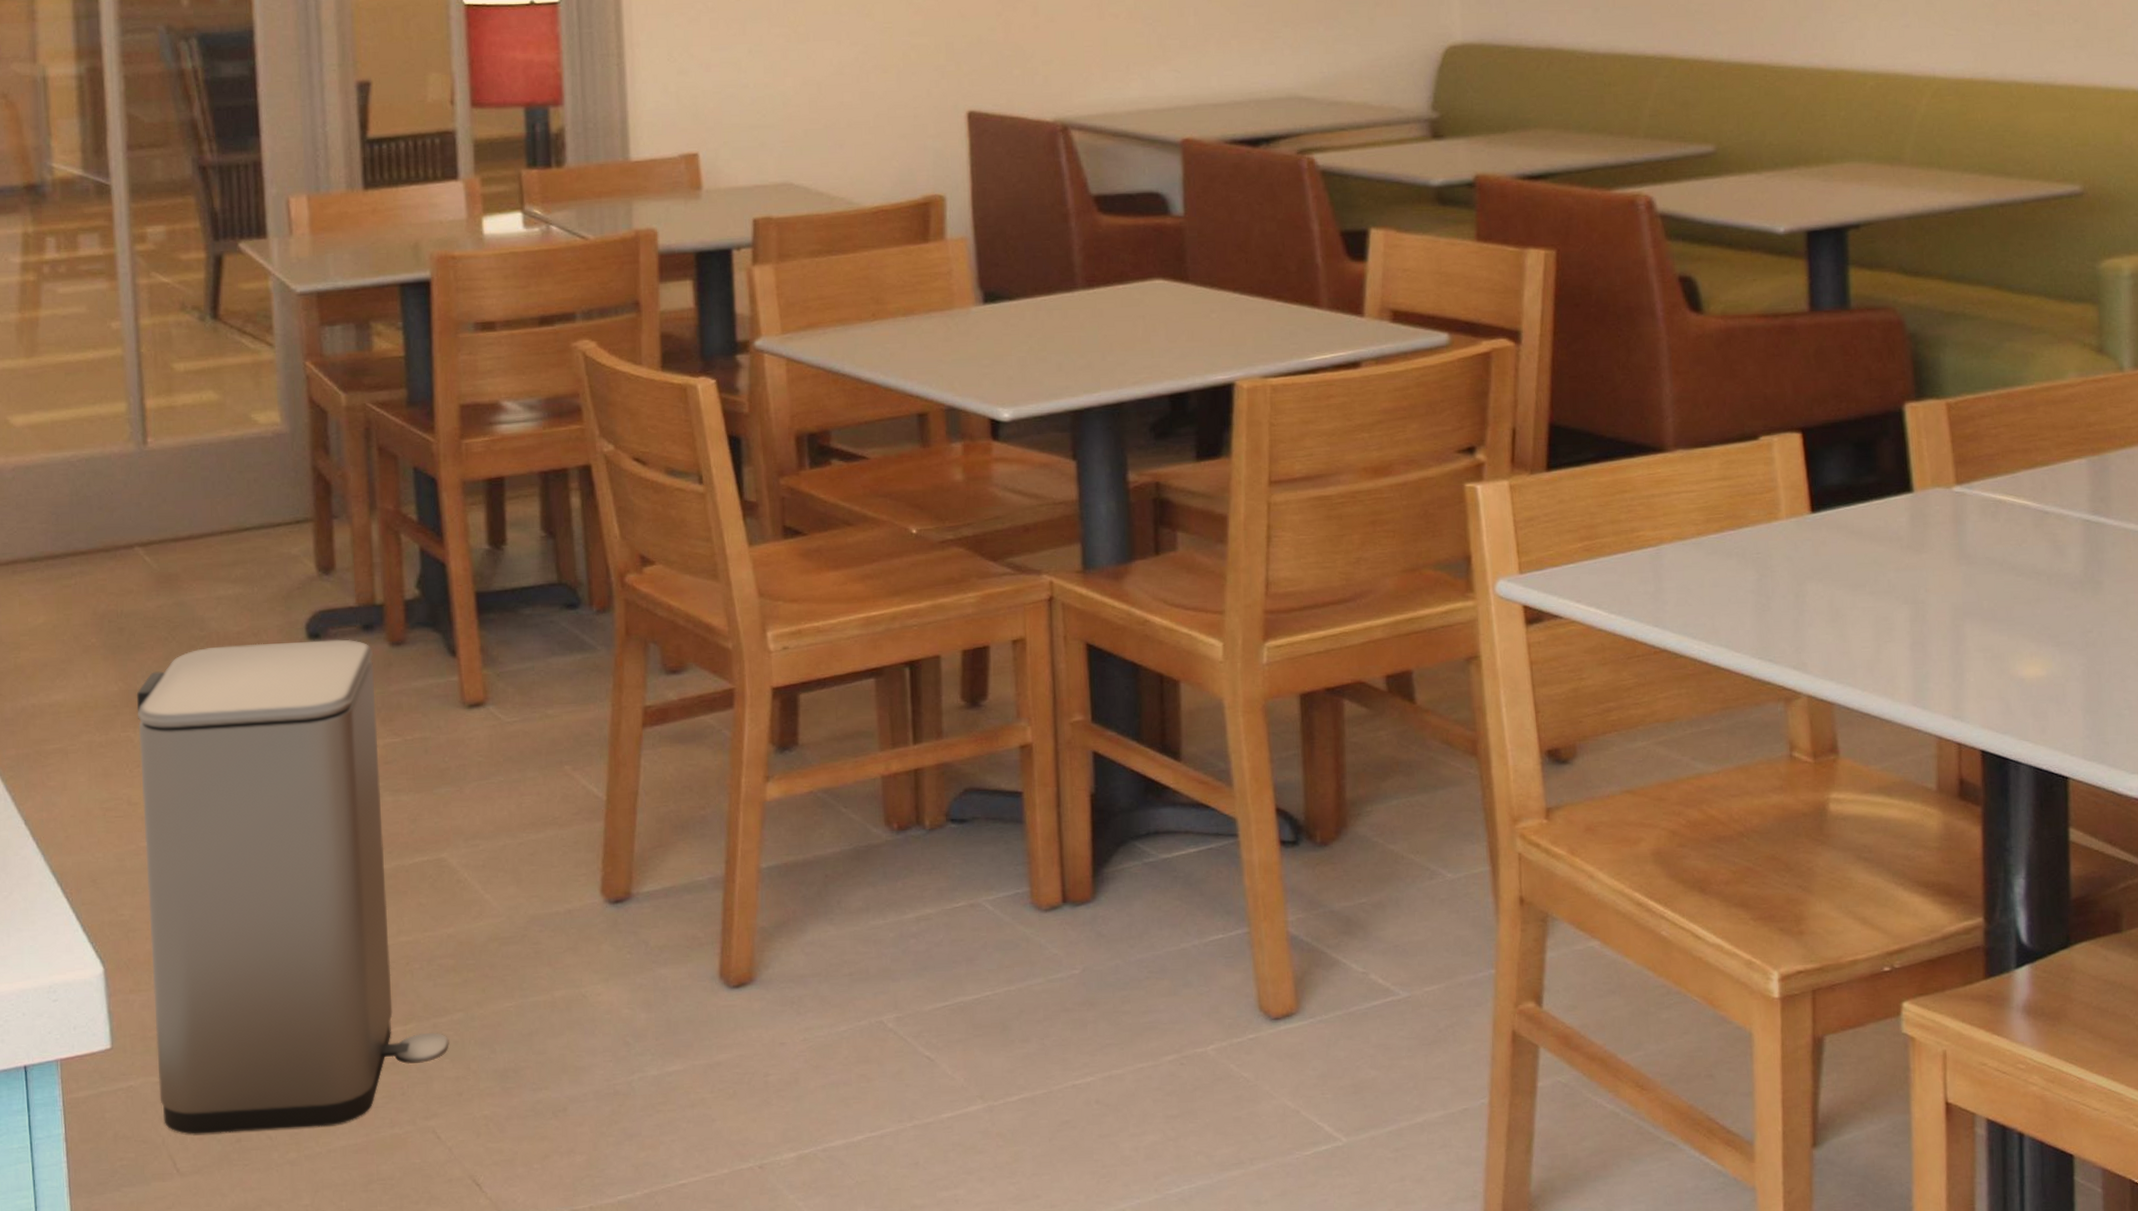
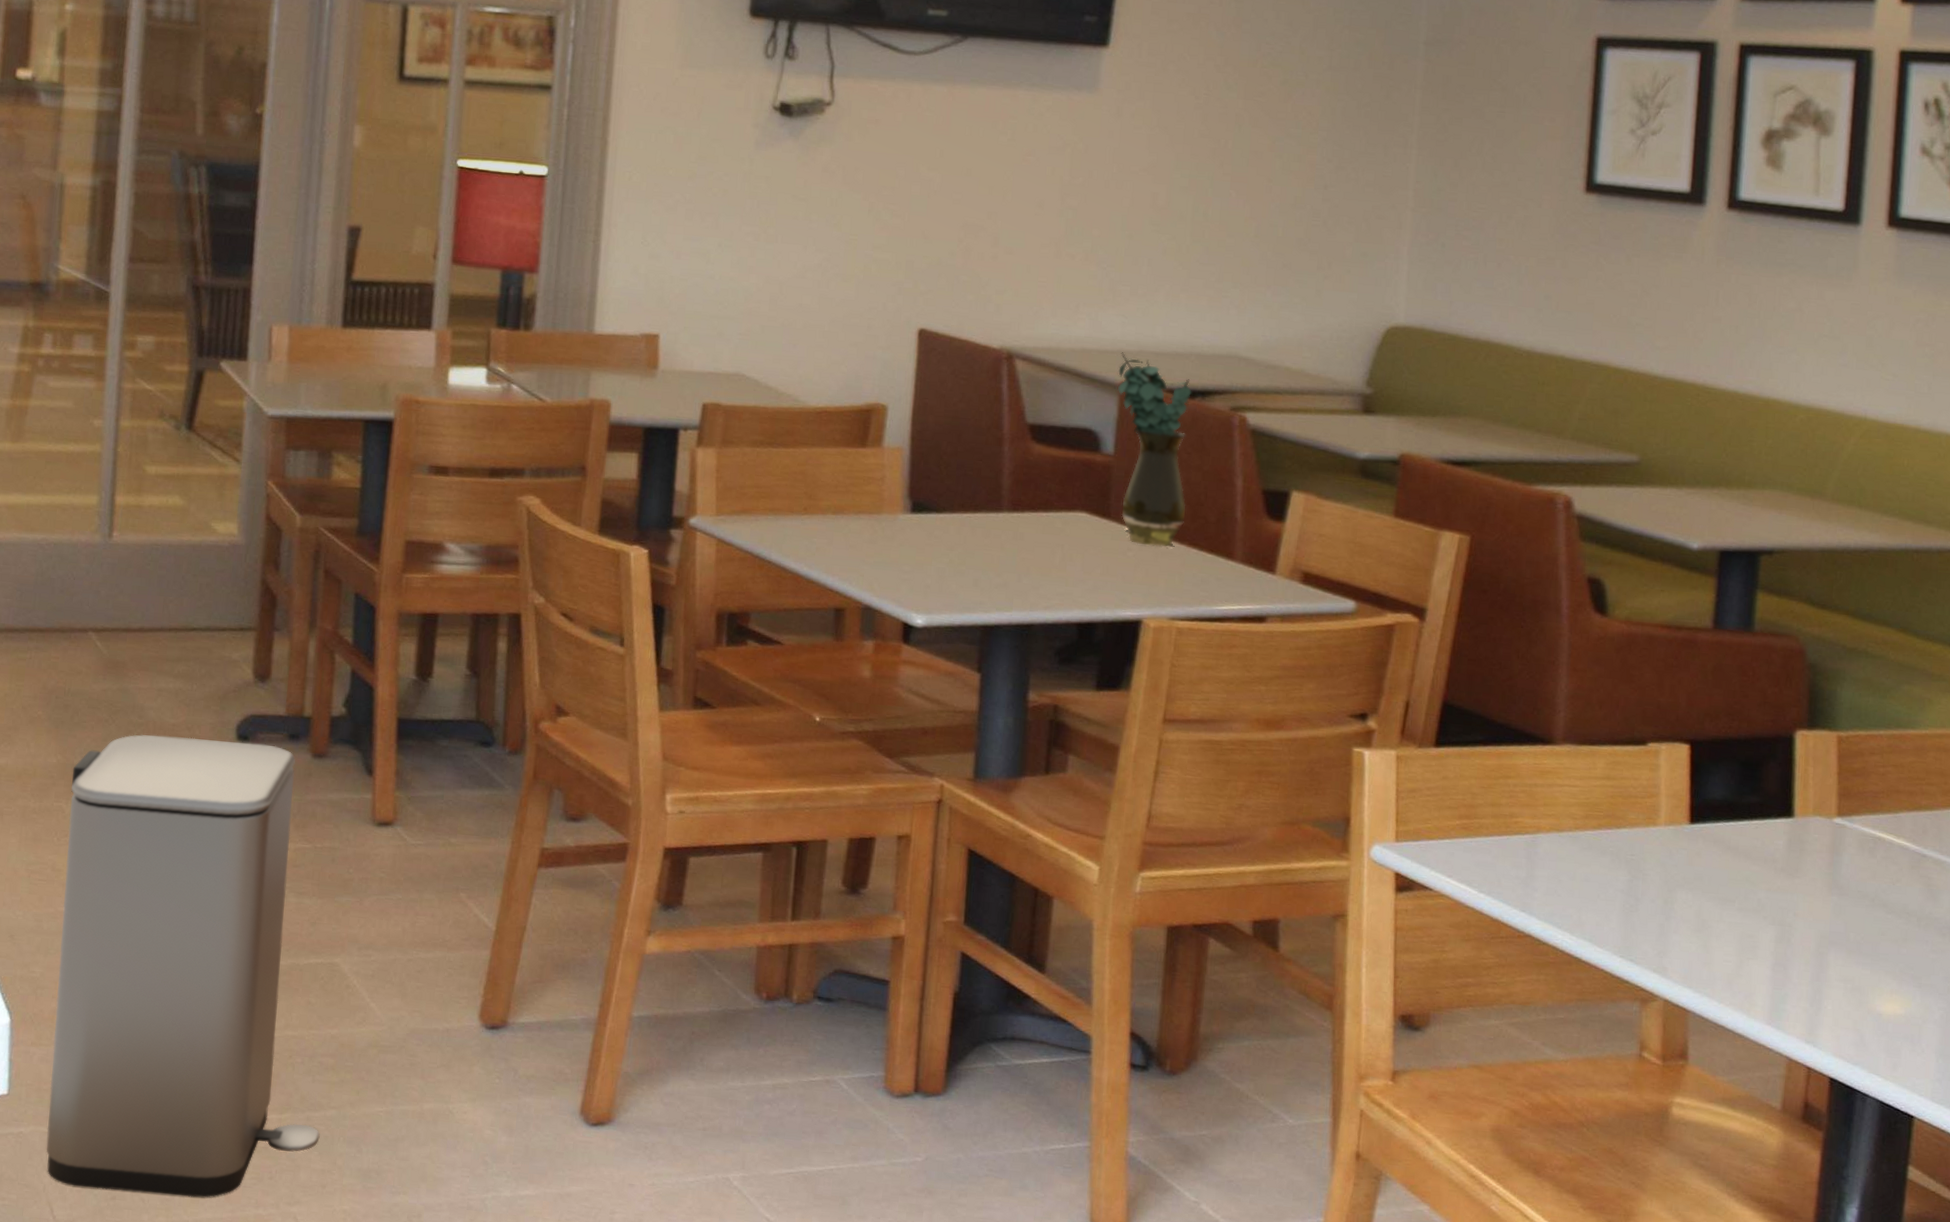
vase: none [1178,108,1266,305] -> present [1117,352,1192,548]

